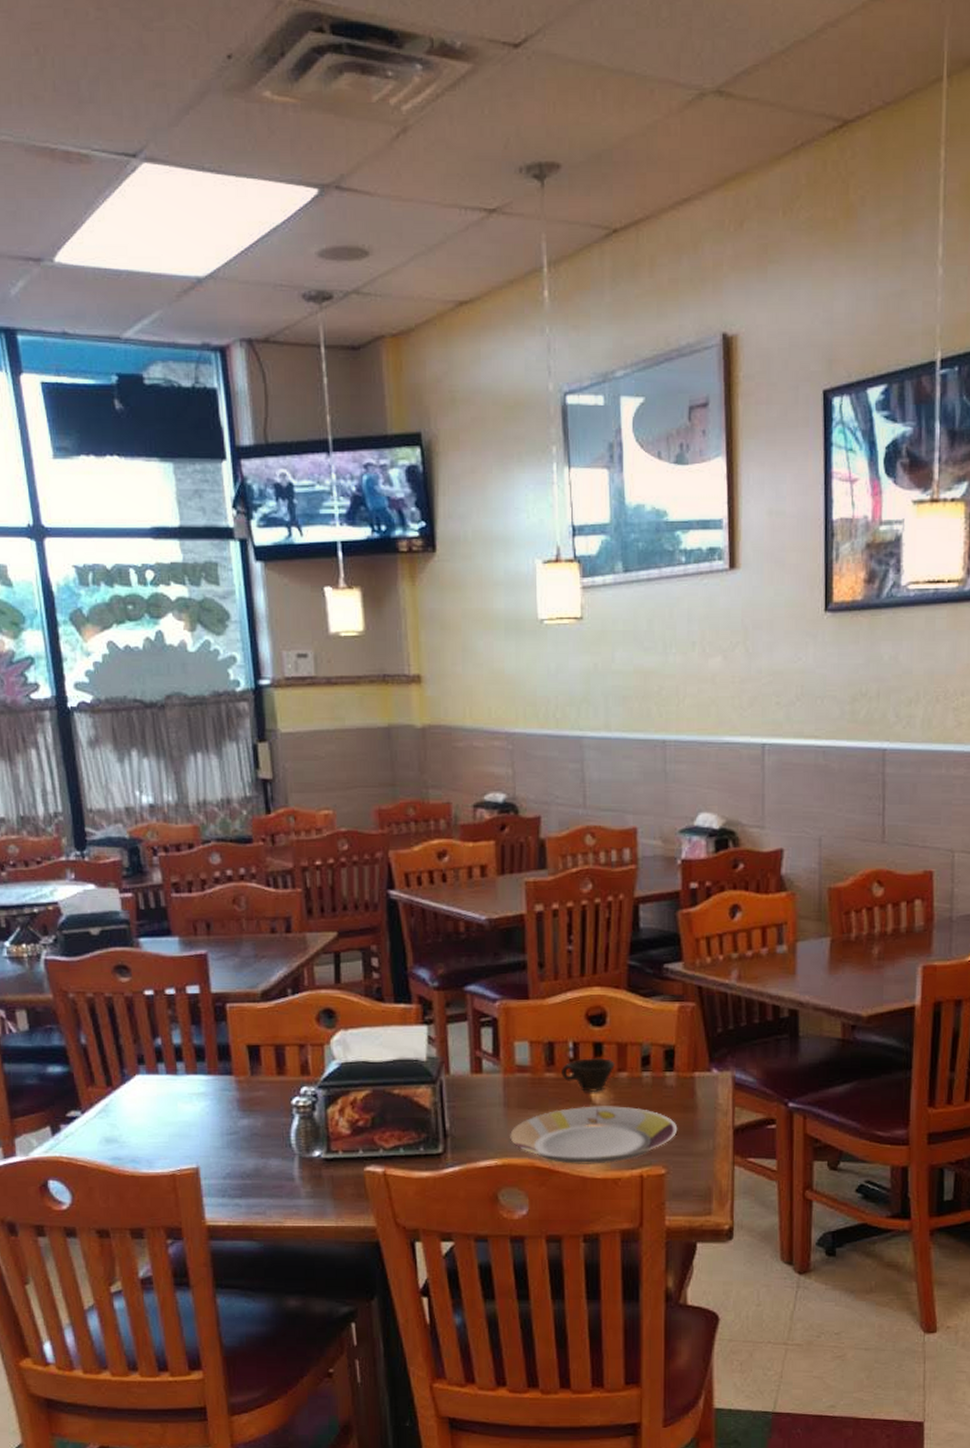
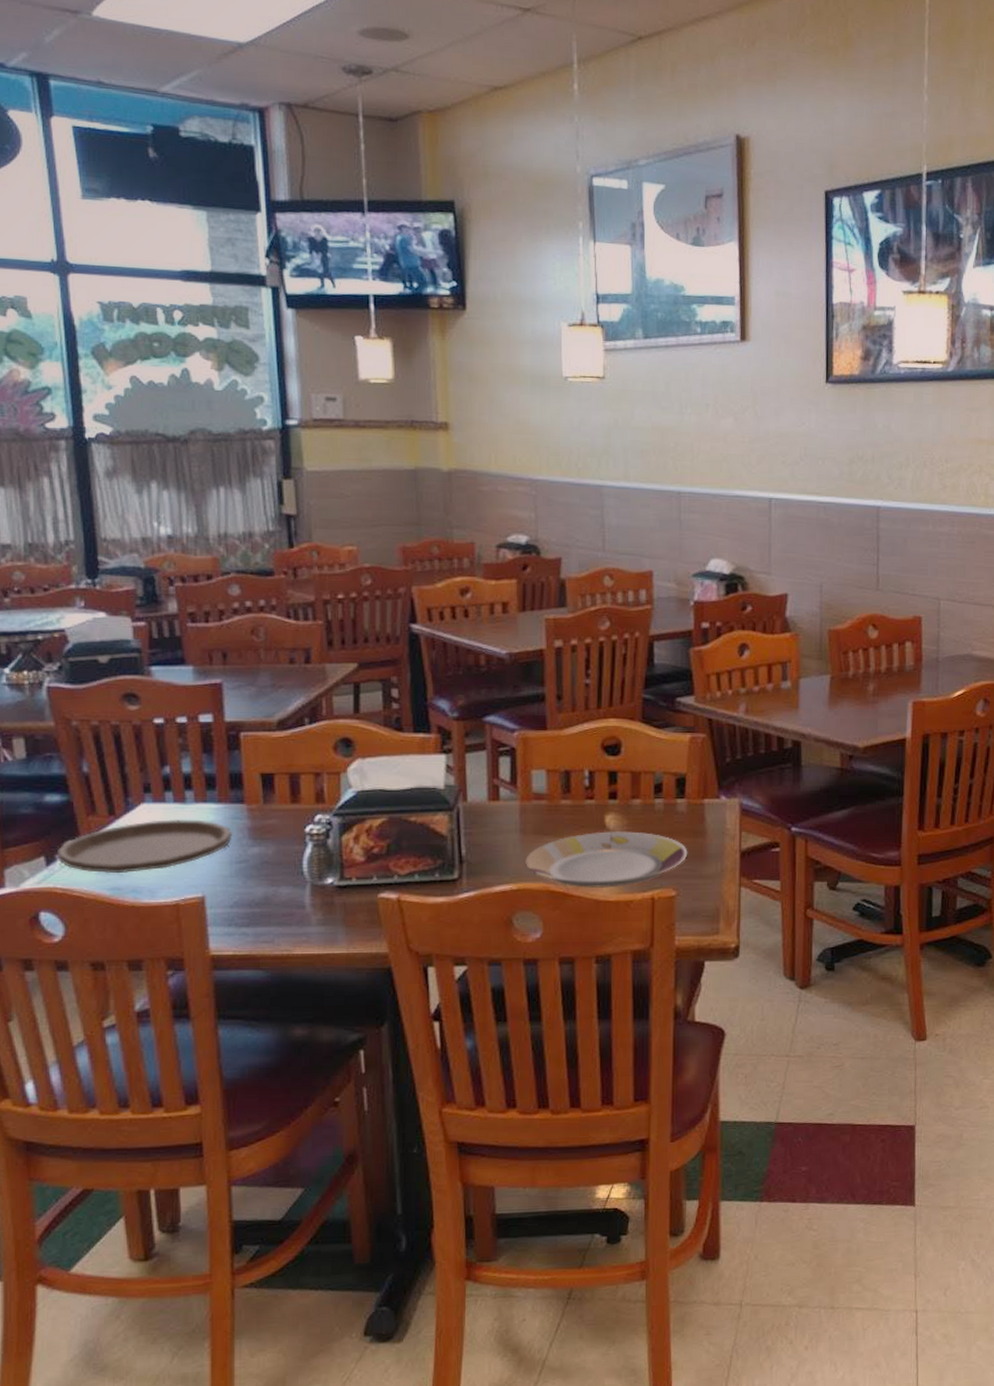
plate: none [60,1091,223,1144] -> present [56,820,232,874]
cup: present [561,1057,615,1093] -> none [577,785,629,819]

